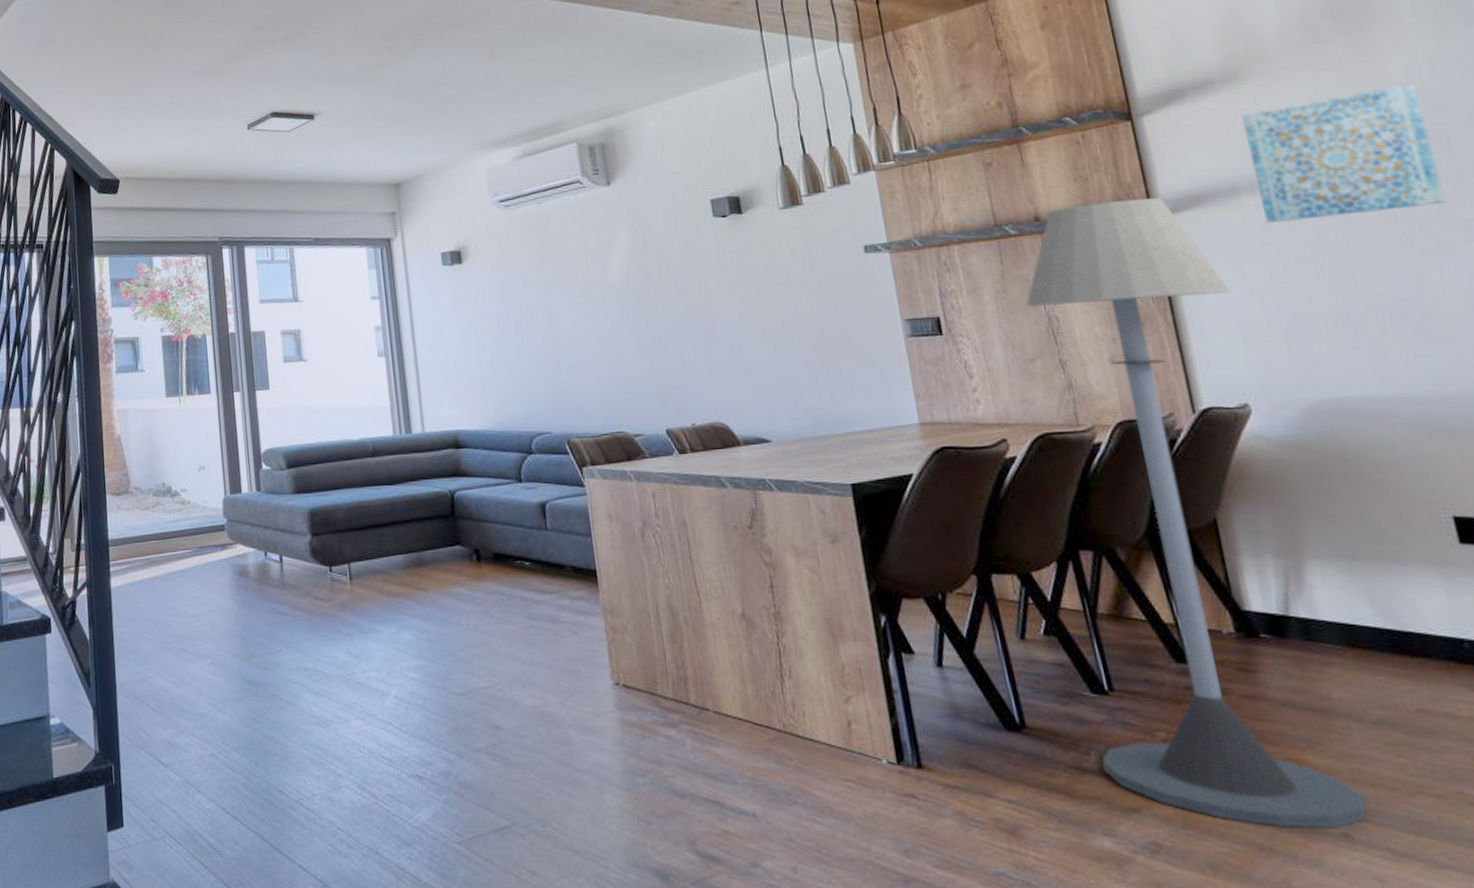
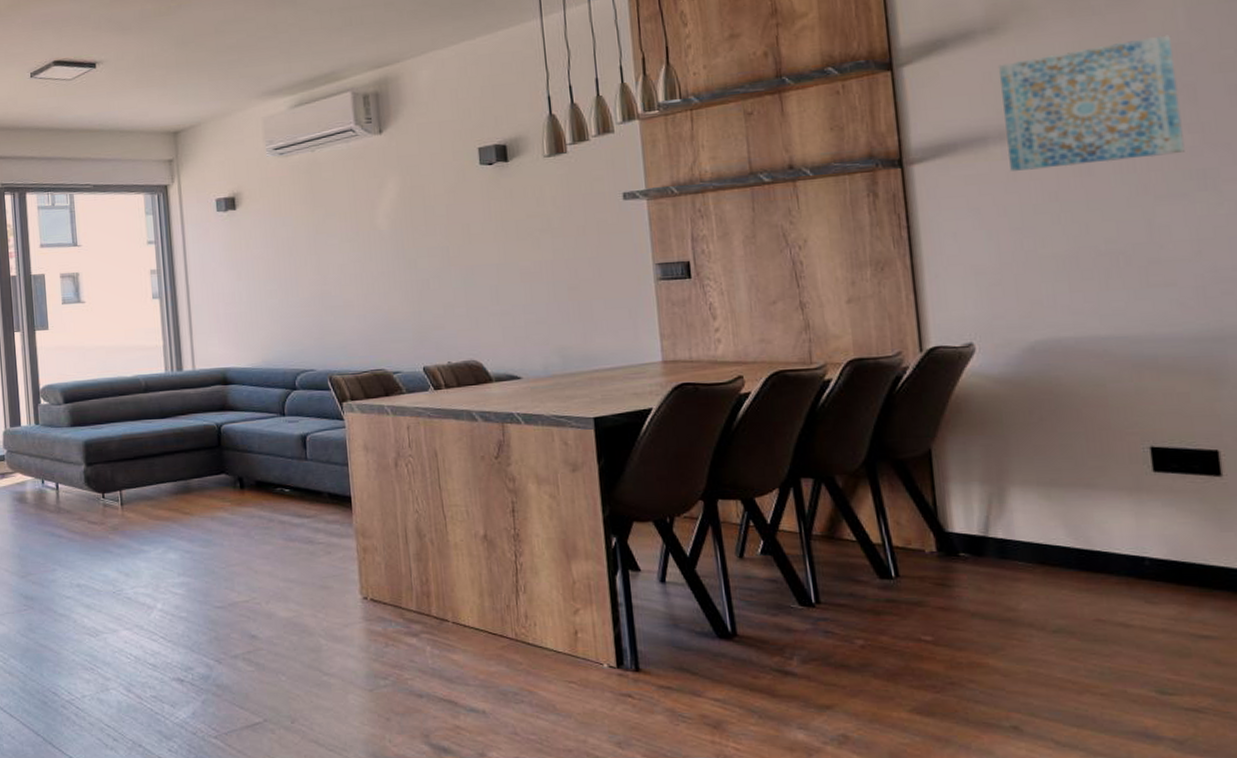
floor lamp: present [1025,198,1367,830] -> none [772,146,1037,724]

